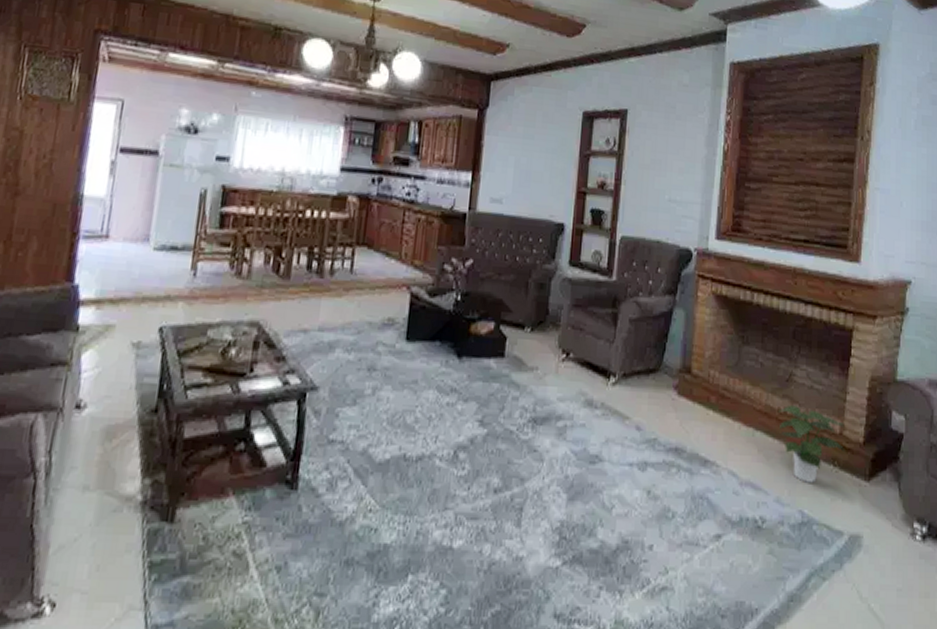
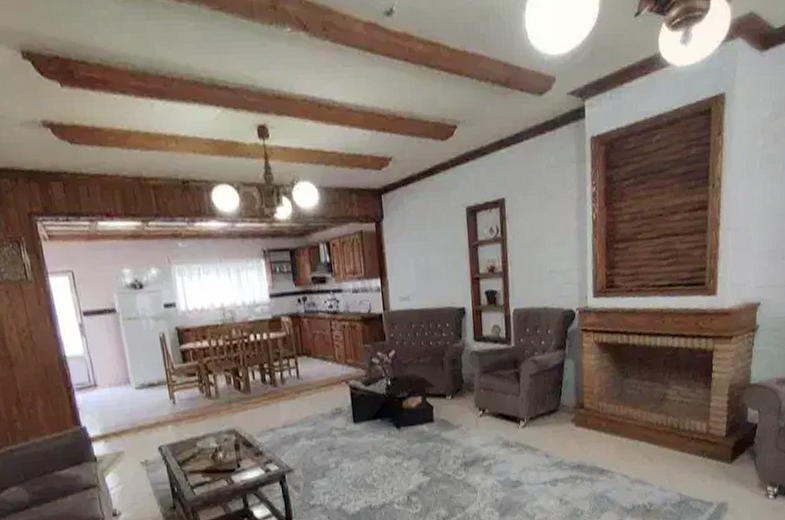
potted plant: present [779,405,845,483] -> none [657,418,712,473]

